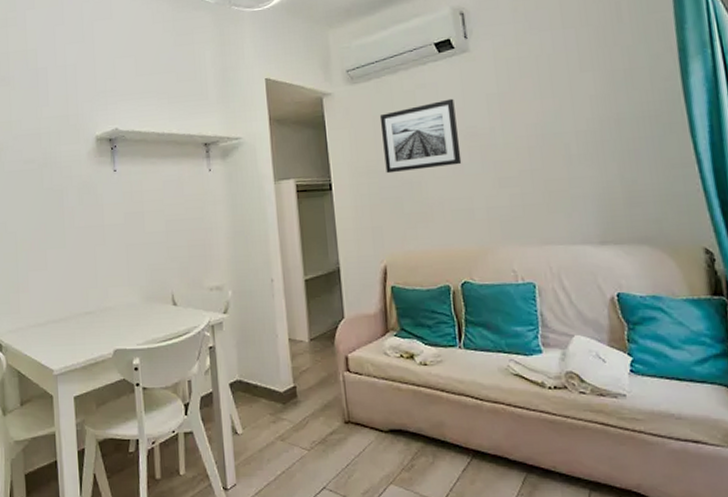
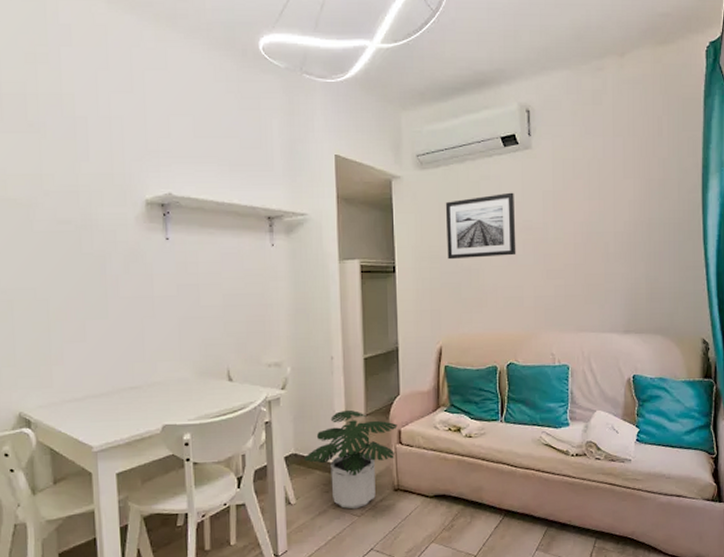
potted plant: none [249,334,344,442] -> present [304,409,398,510]

